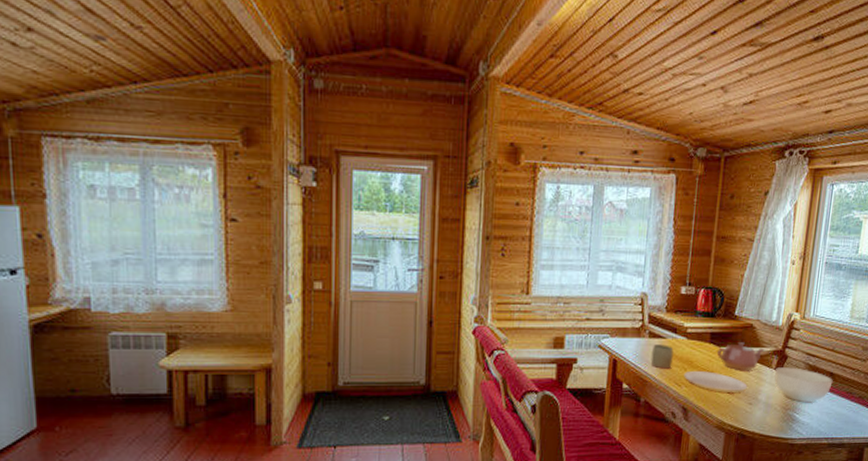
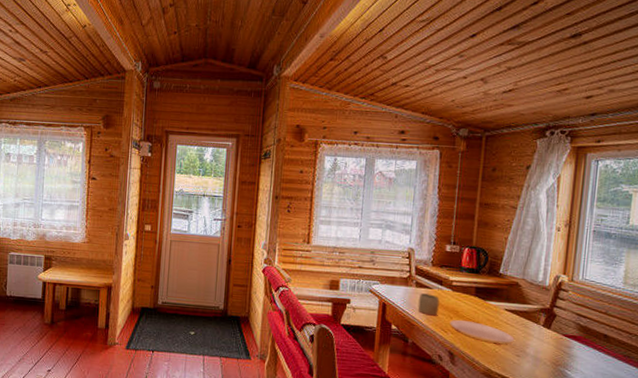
teapot: present [716,342,766,371] -> none [482,298,533,325]
bowl: present [774,367,833,403] -> none [542,324,608,362]

